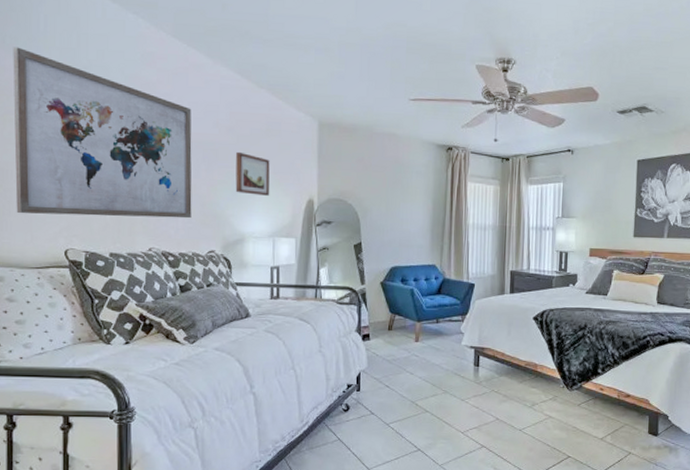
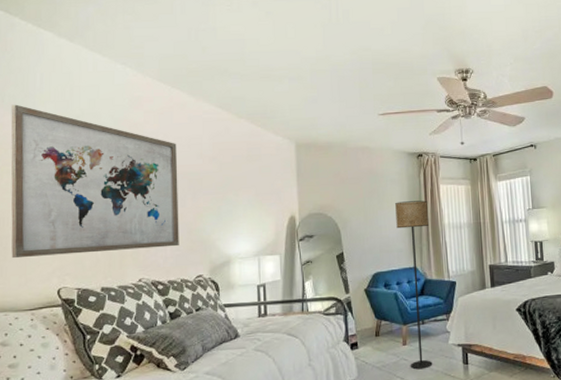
wall art: present [235,151,270,196] -> none [220,178,253,218]
floor lamp: none [418,196,453,367] -> present [395,200,433,370]

